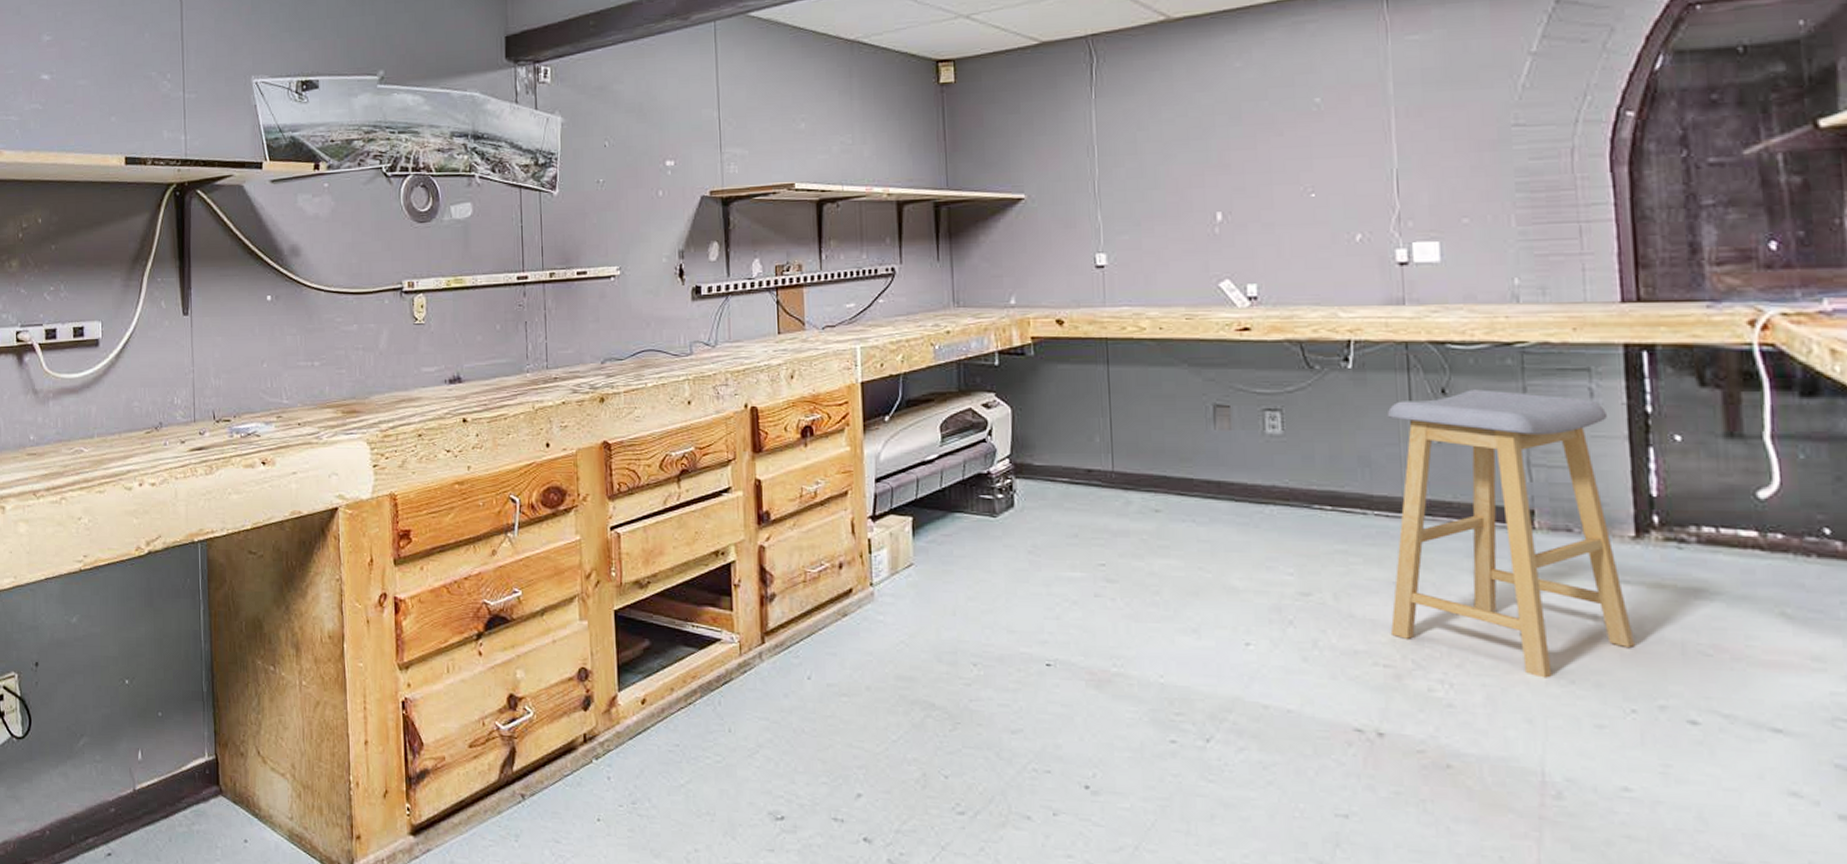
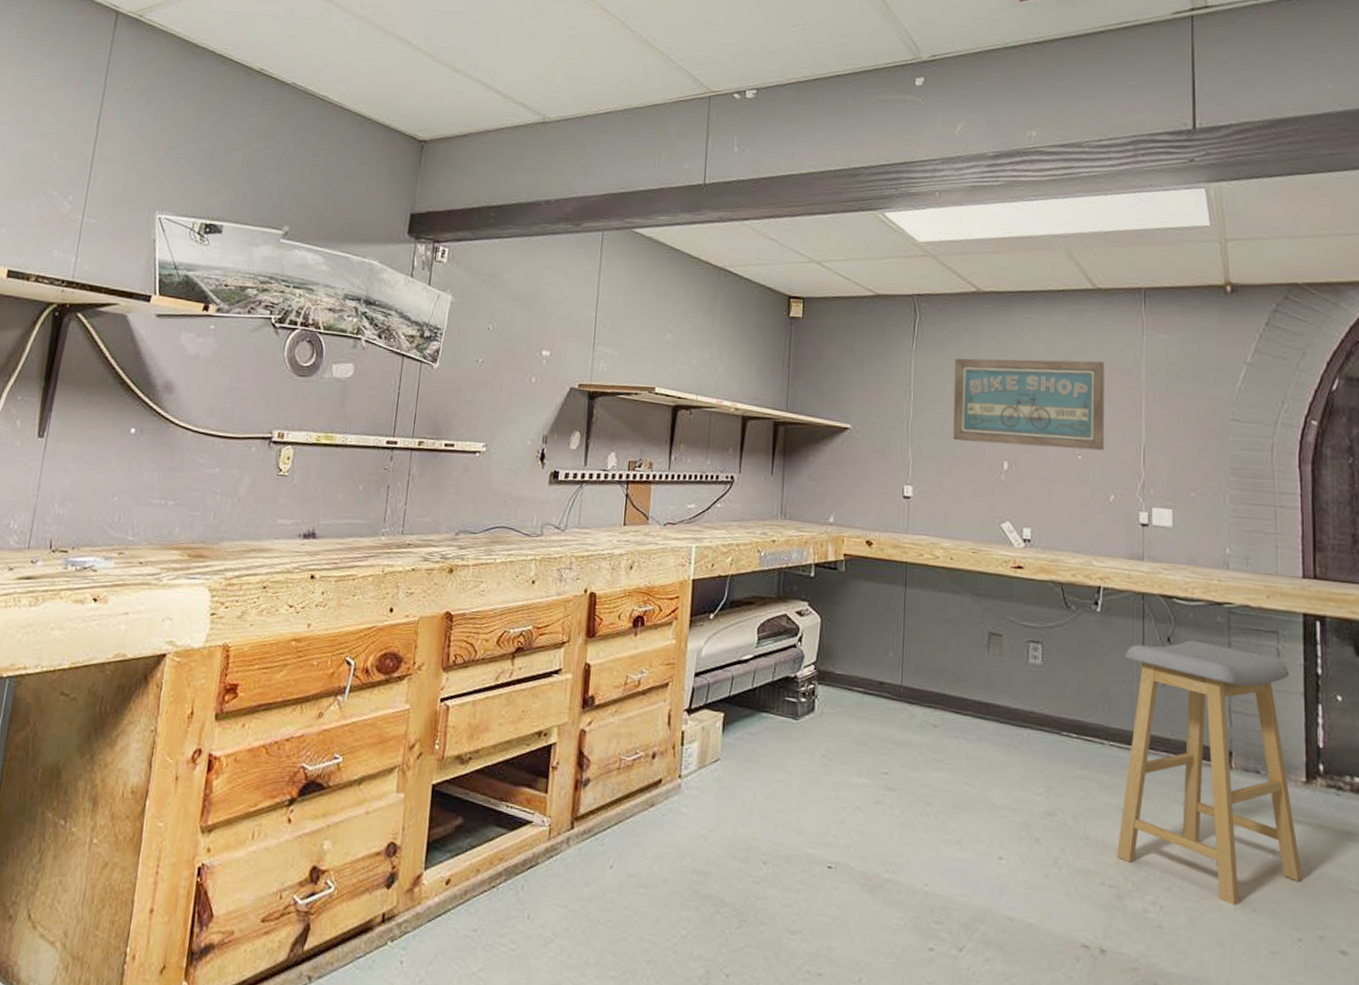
wall art: none [1145,79,1345,196] -> present [953,358,1105,451]

